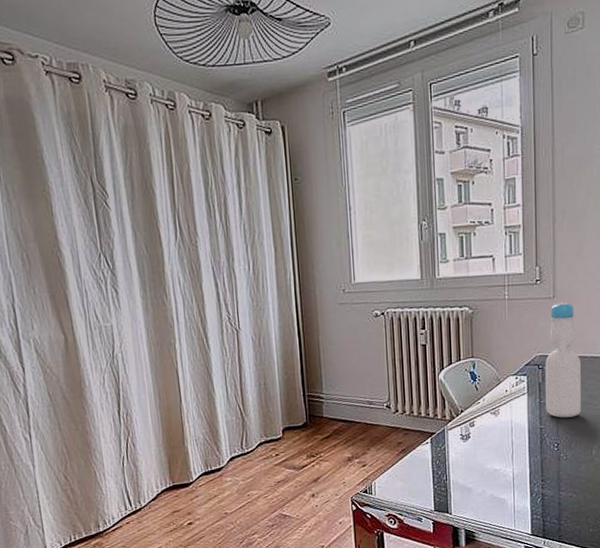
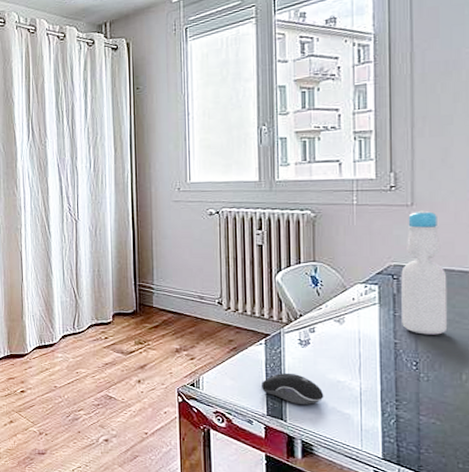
computer mouse: none [428,467,483,496] -> present [260,372,324,405]

